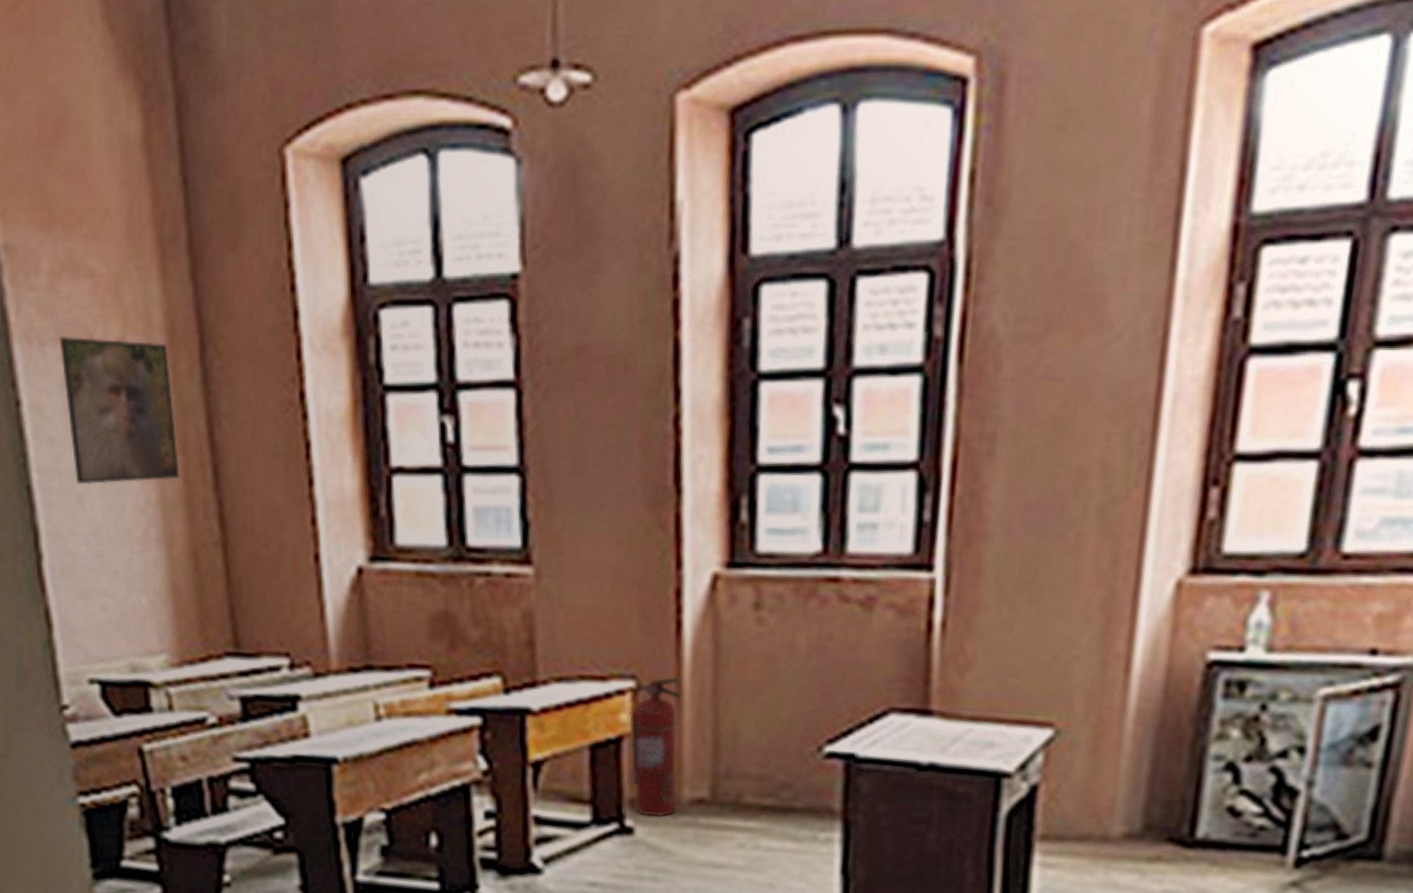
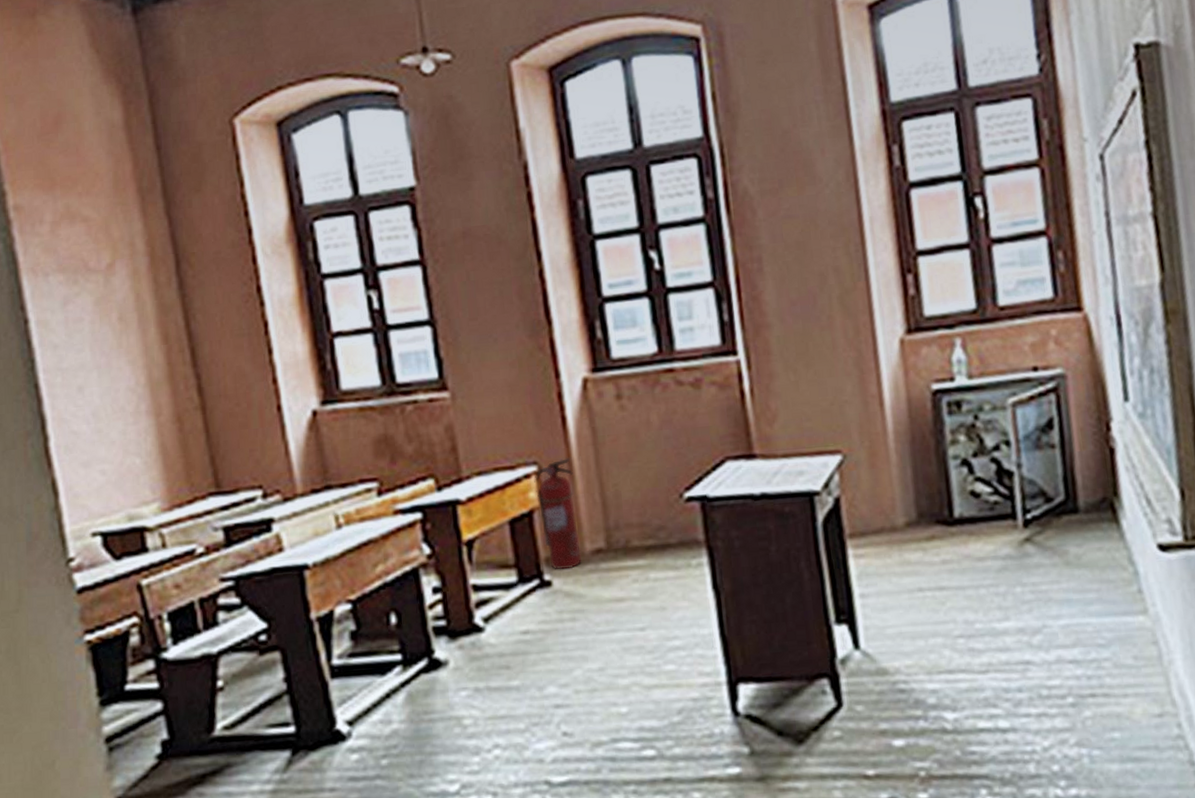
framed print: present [59,335,180,485] -> none [60,263,164,378]

